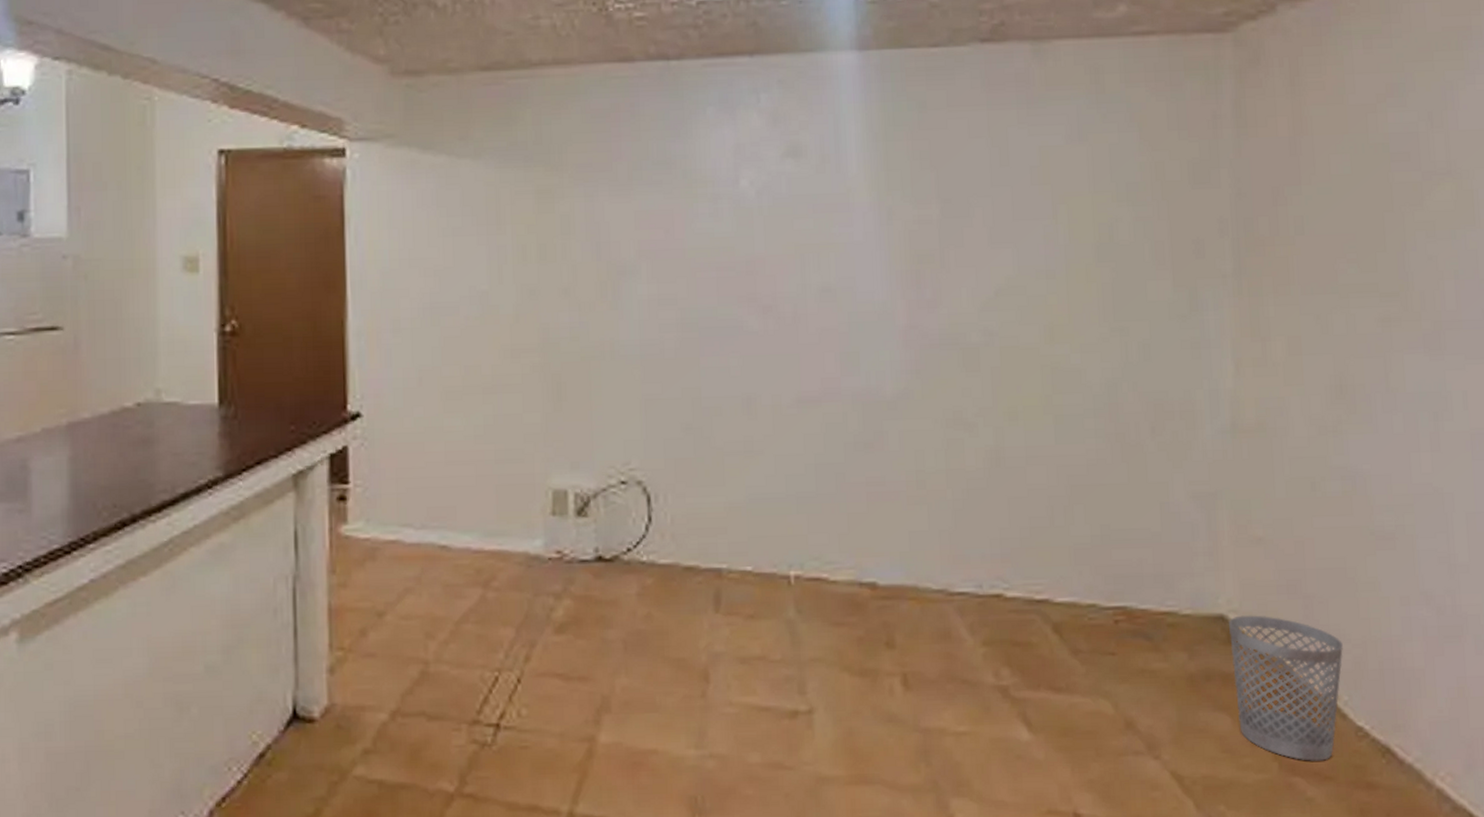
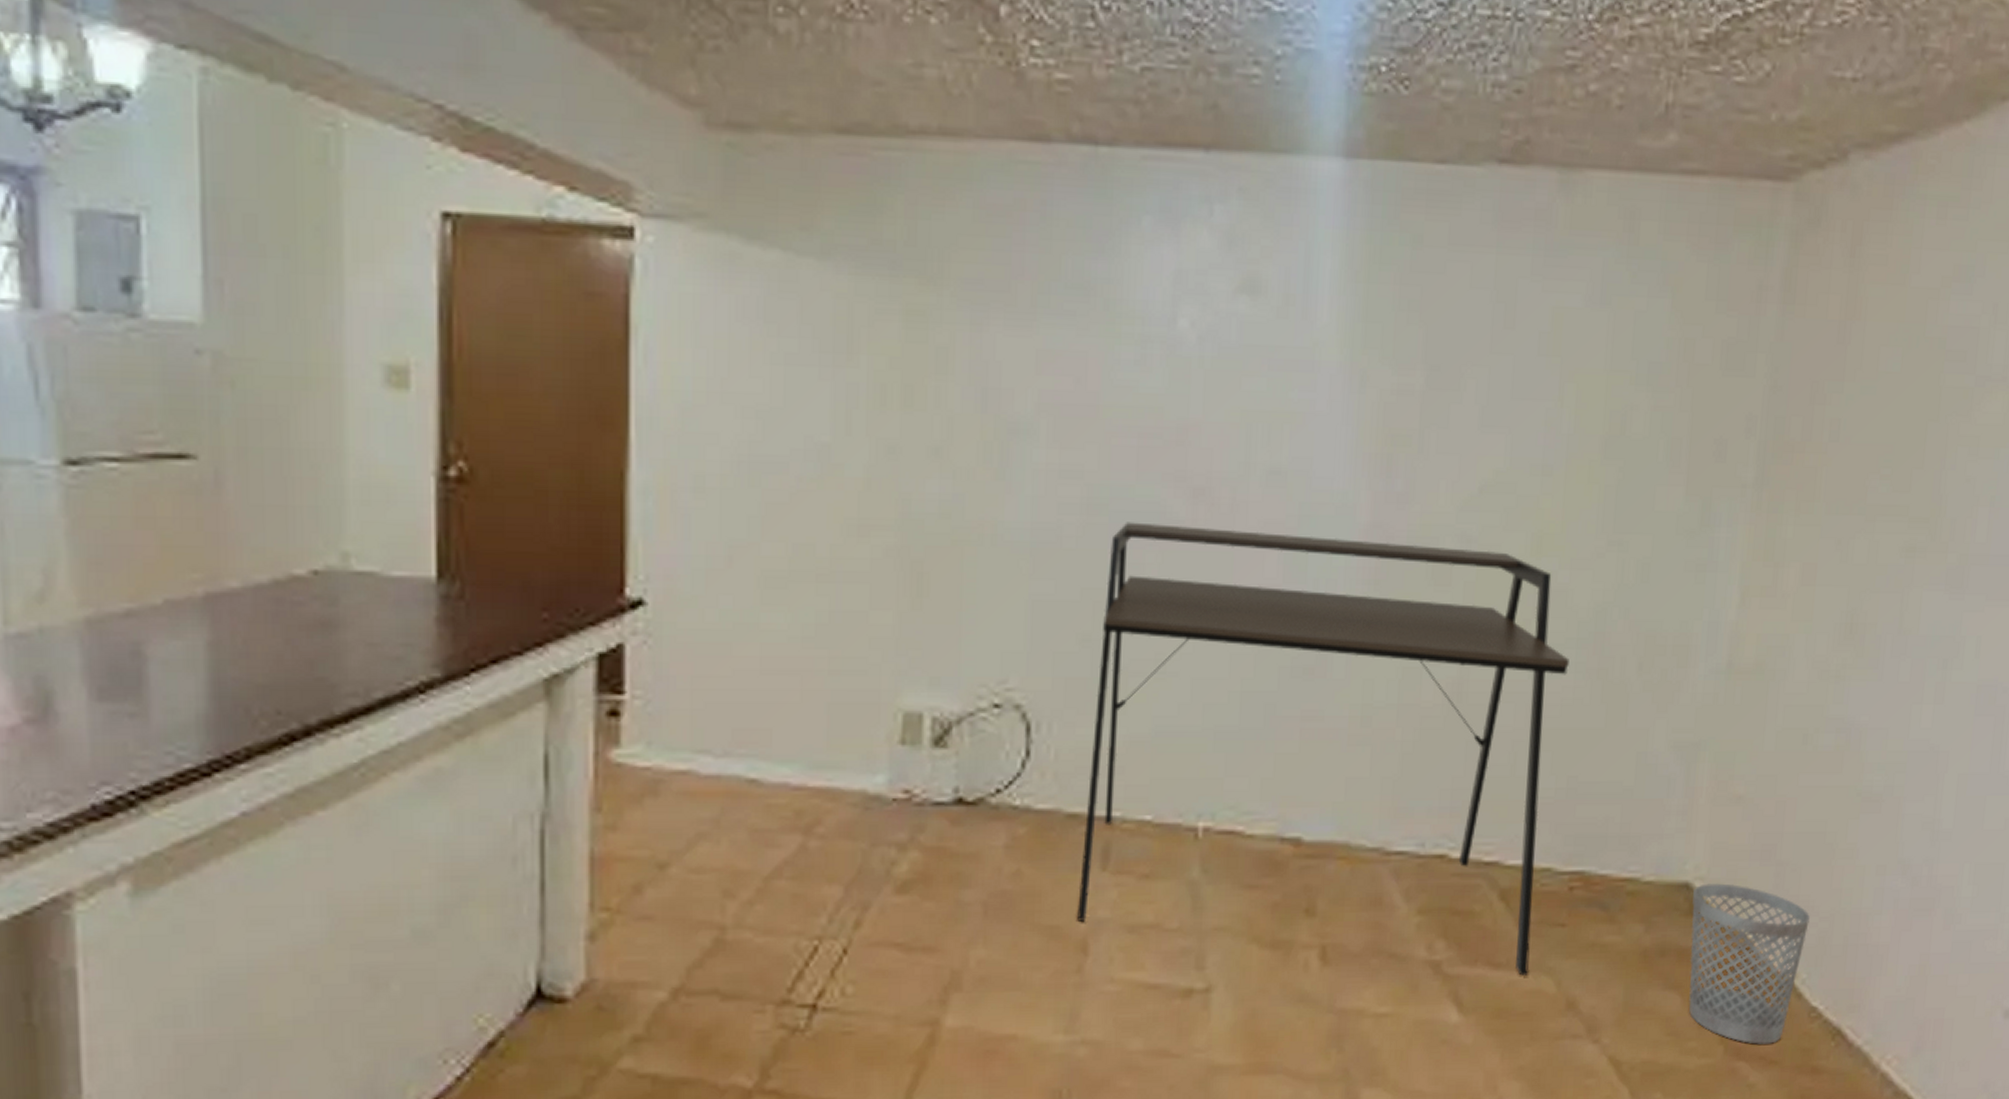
desk: none [698,335,1090,699] -> present [1077,522,1569,976]

